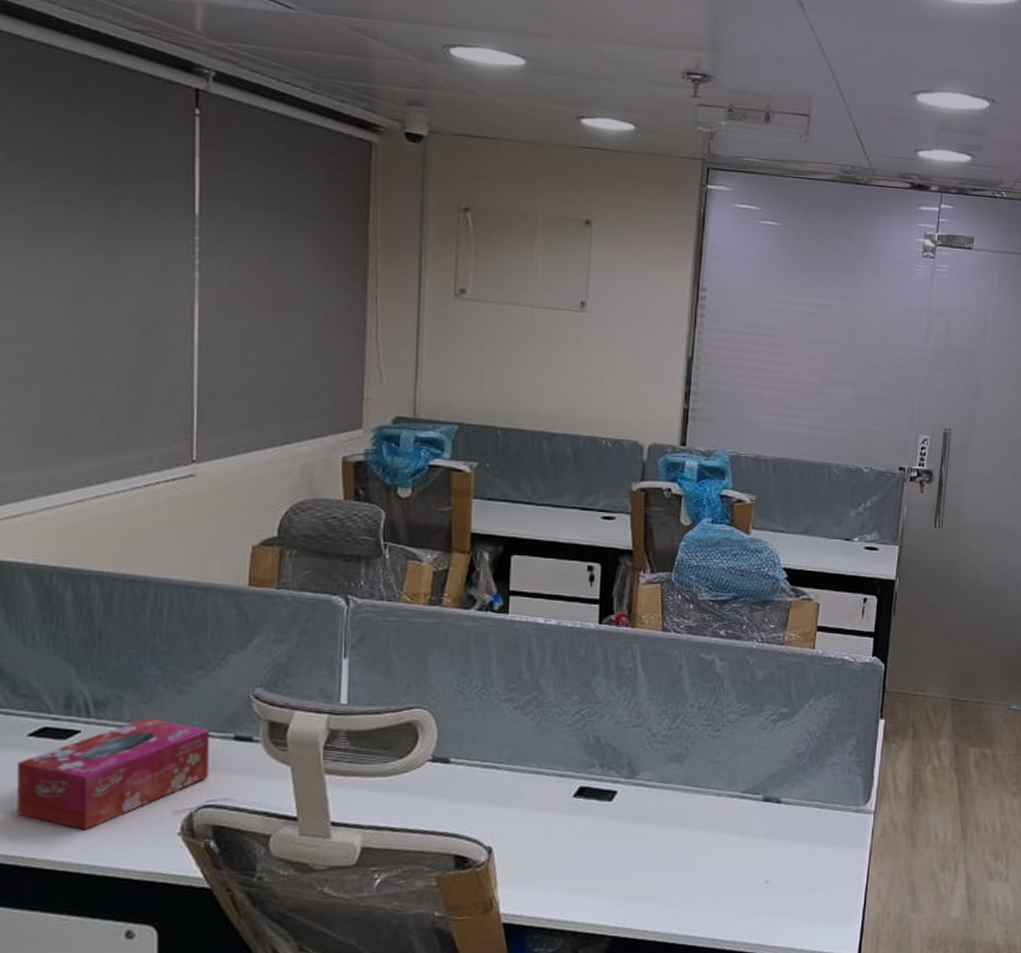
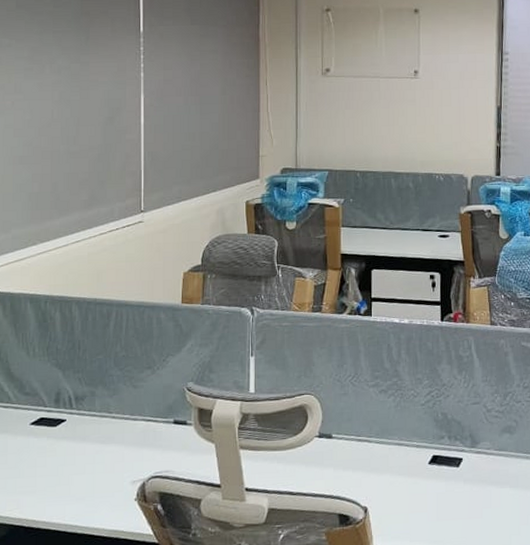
tissue box: present [16,717,209,831] -> none [22,408,156,498]

